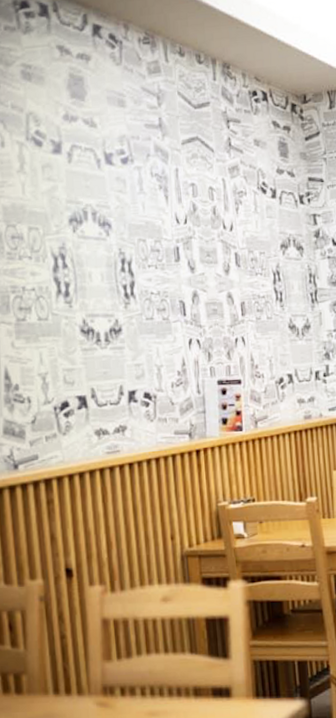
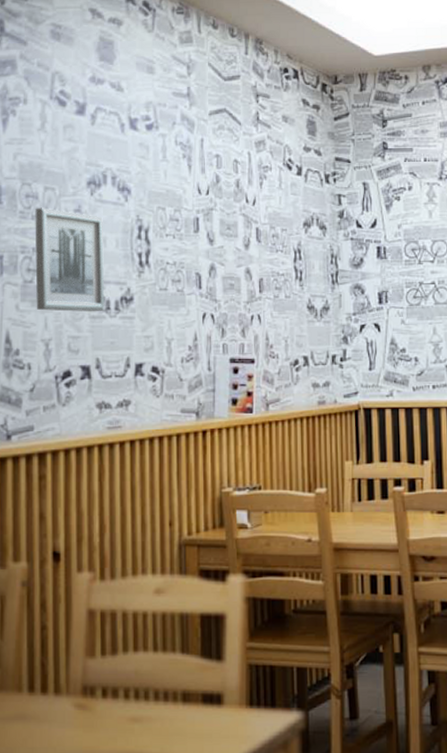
wall art: none [21,247,96,347] -> present [35,207,105,312]

